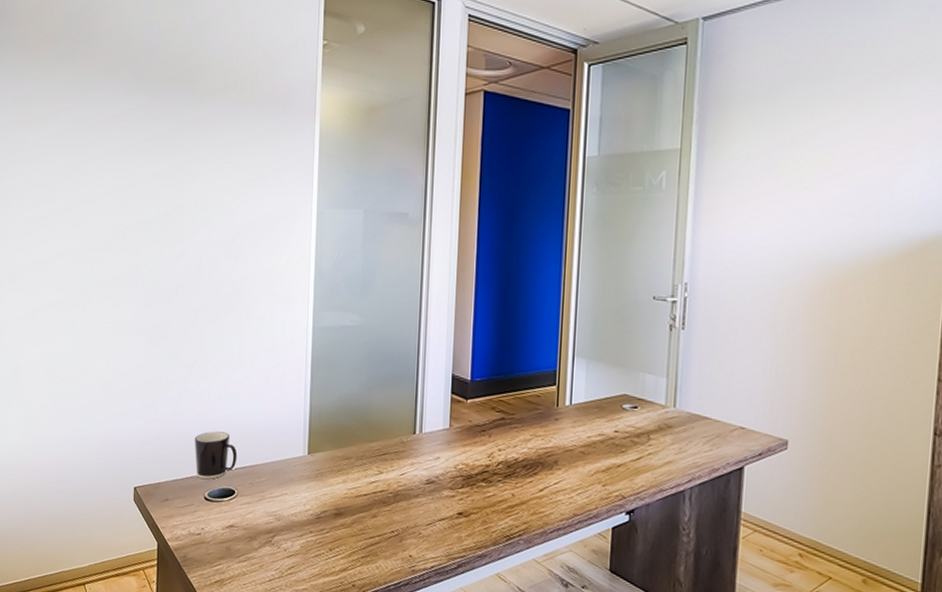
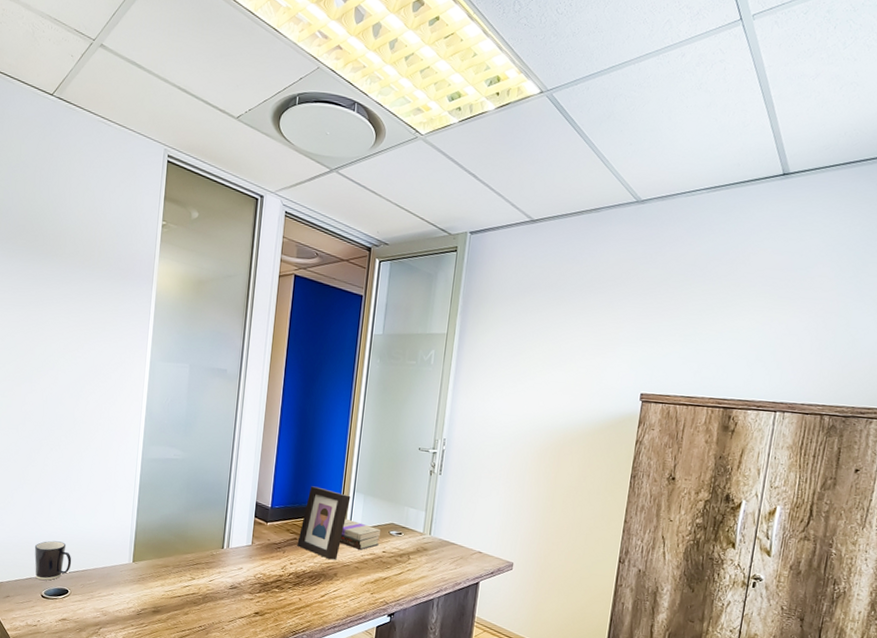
picture frame: none [505,351,570,444] -> present [297,486,351,560]
books: none [559,390,611,430] -> present [340,518,382,550]

